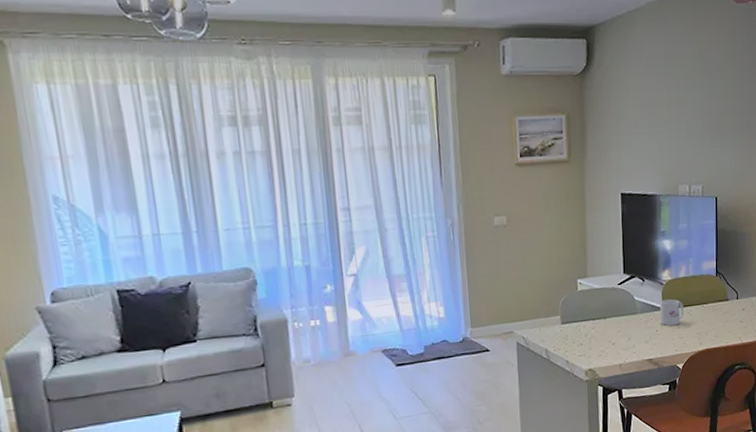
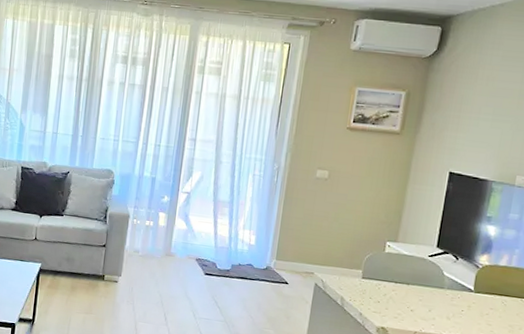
mug: present [660,299,684,326] -> none [468,282,499,311]

